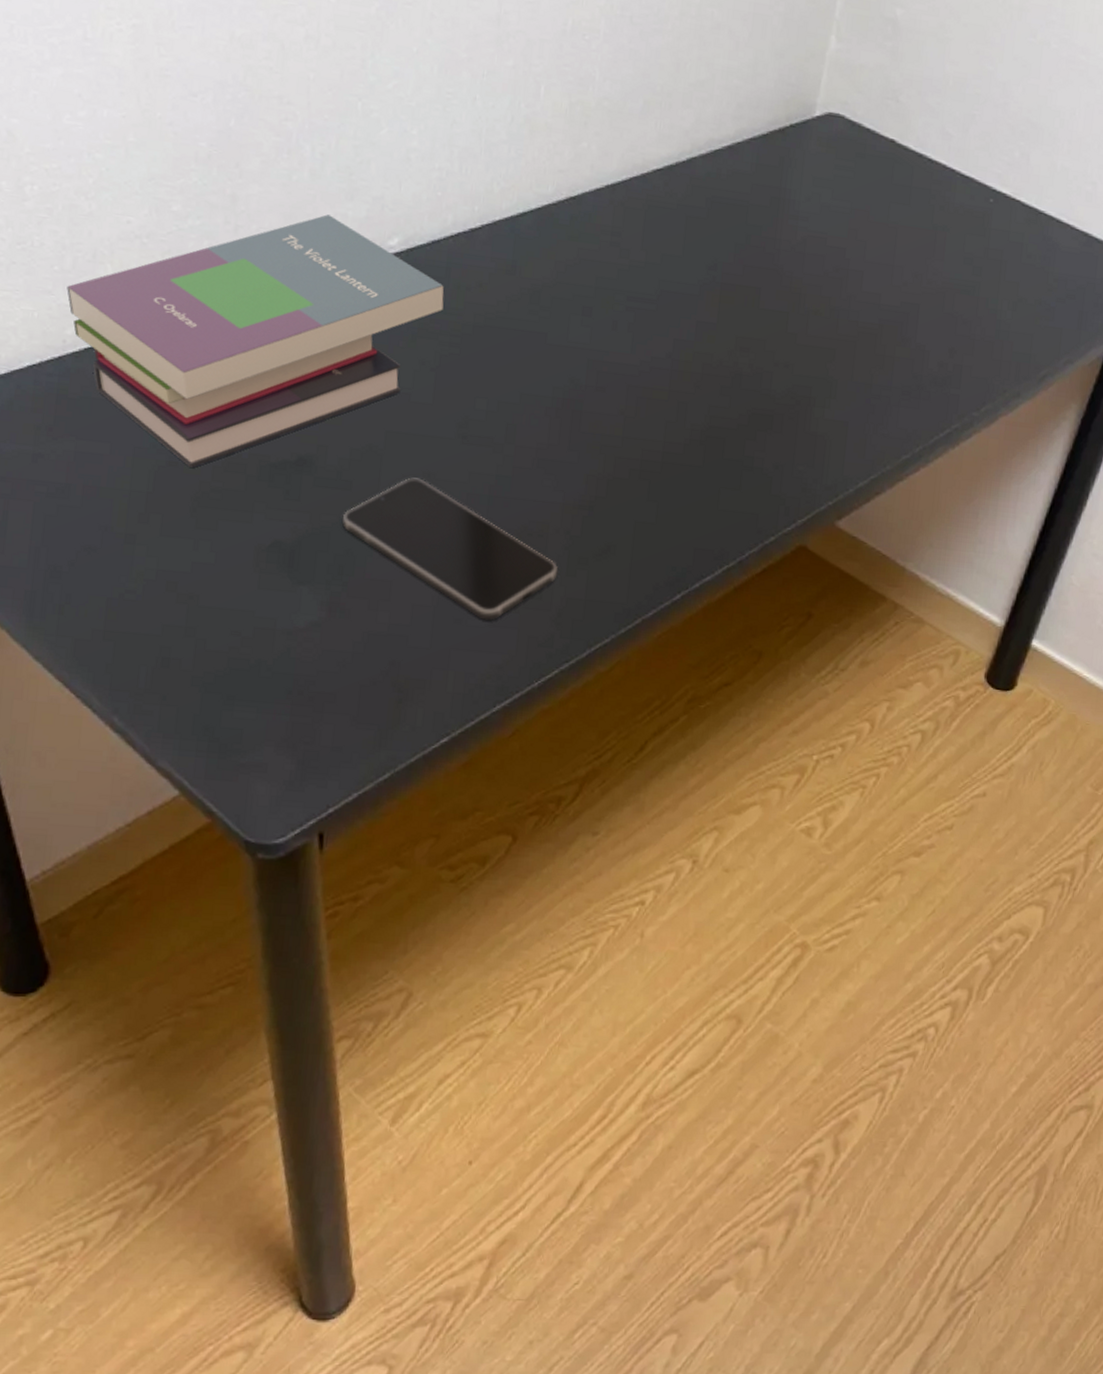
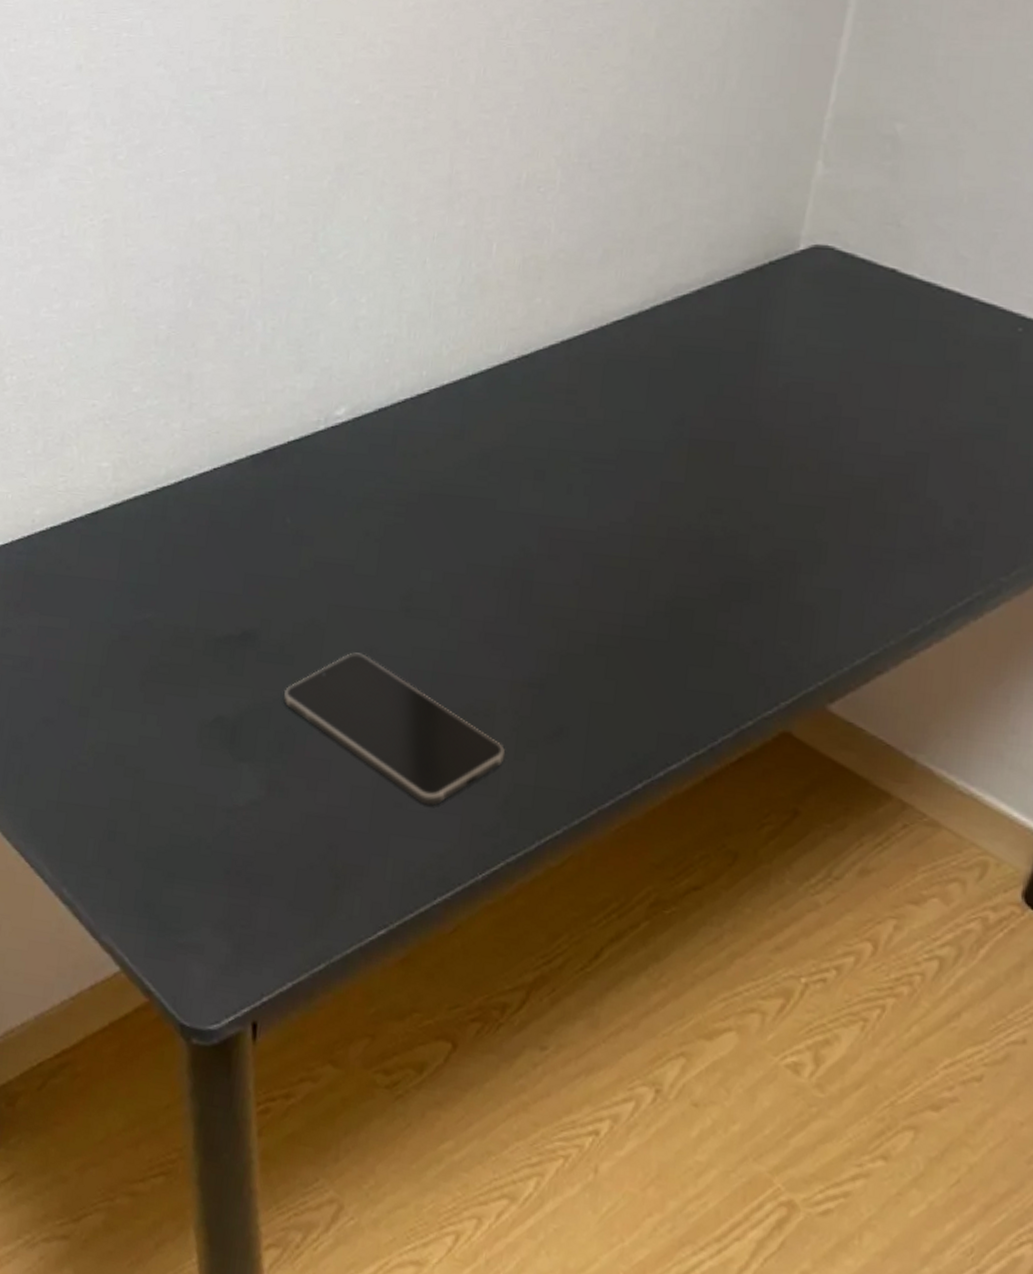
books: present [67,214,444,468] -> none [37,388,390,642]

